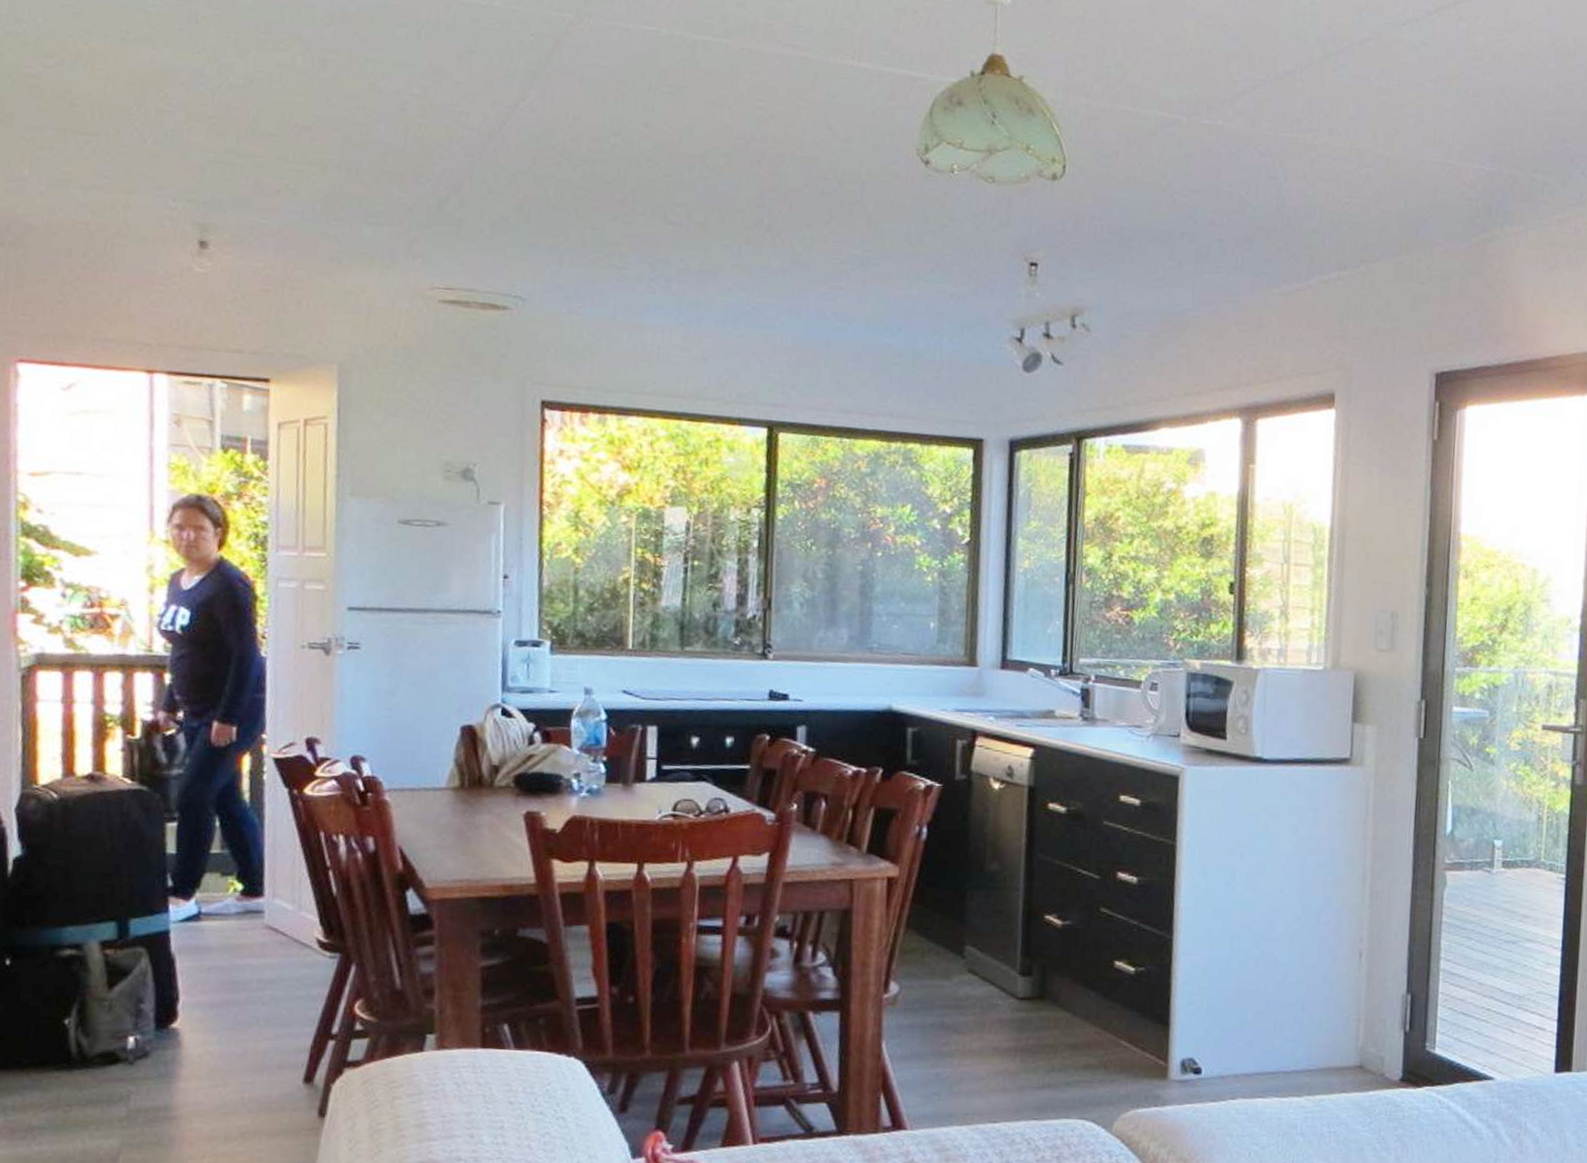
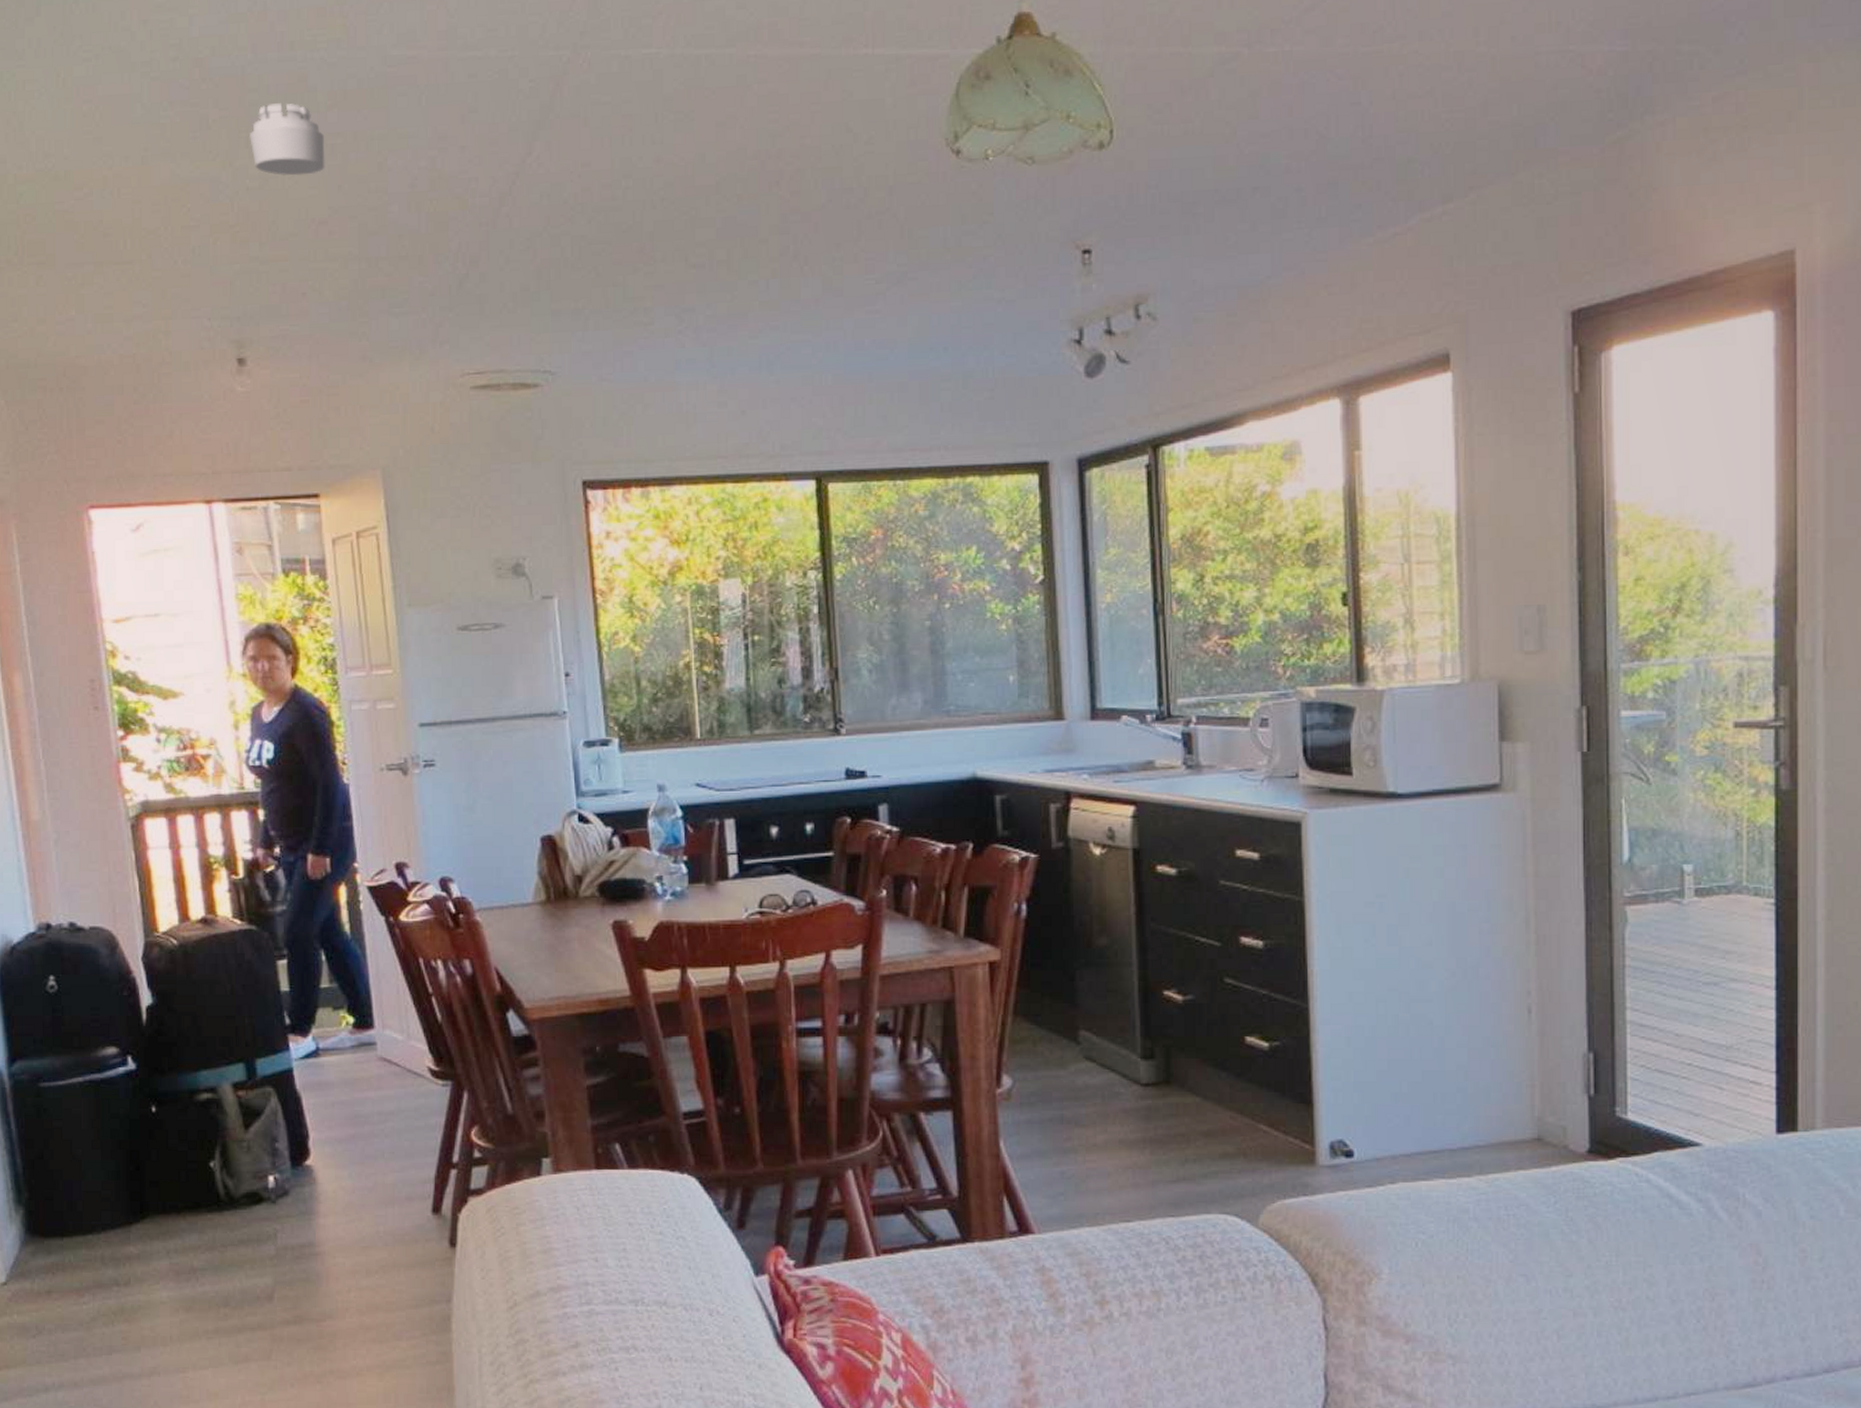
smoke detector: none [238,11,318,83] -> present [248,103,325,176]

